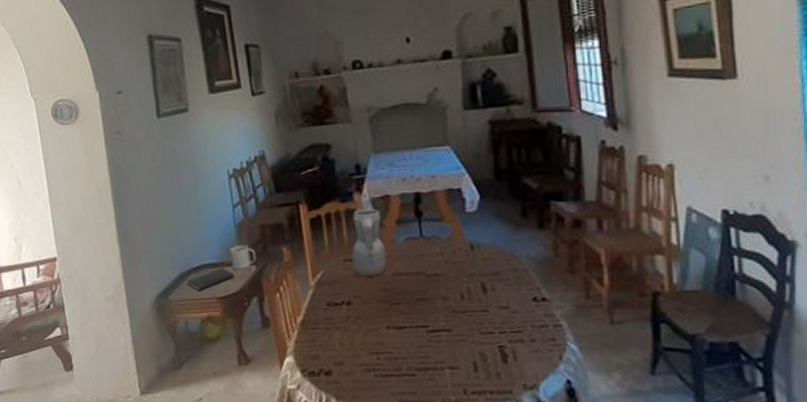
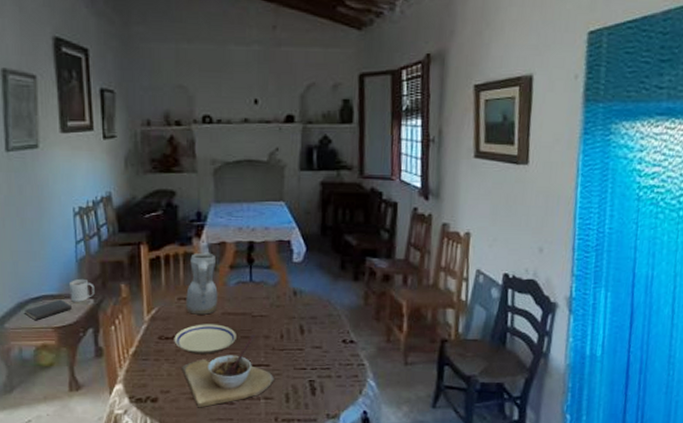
plate: none [343,286,411,321] -> present [174,324,236,355]
bowl: none [354,295,459,381] -> present [182,333,274,408]

